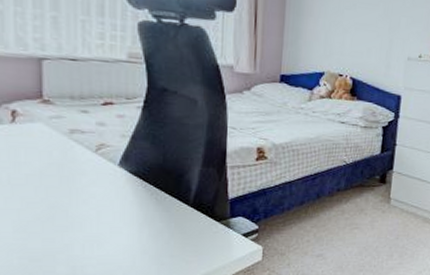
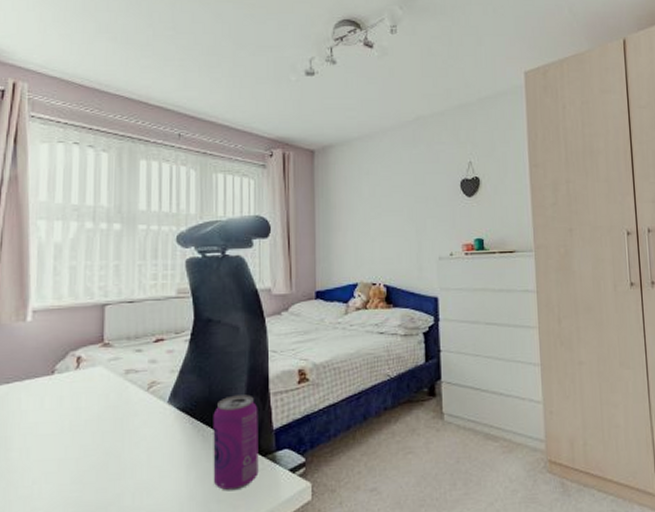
beverage can: none [166,165,214,249] -> present [213,394,259,491]

